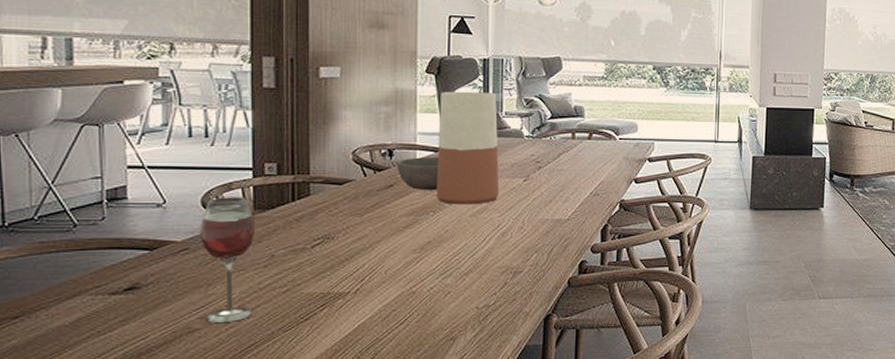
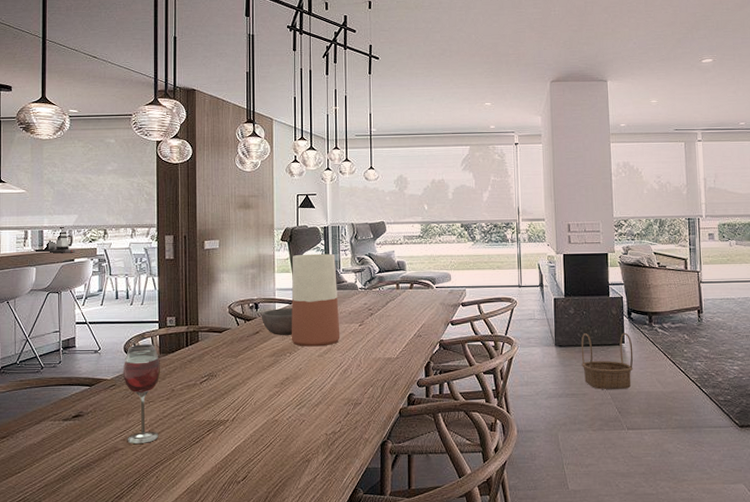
coffee maker: none [57,36,126,73] -> present [34,227,76,255]
basket: none [777,196,832,257] -> present [581,332,634,389]

